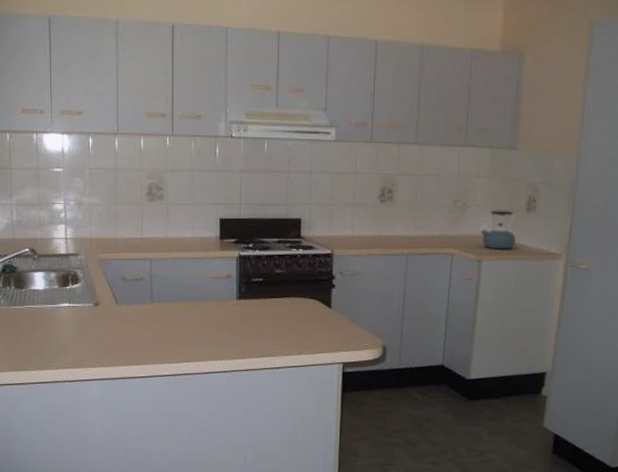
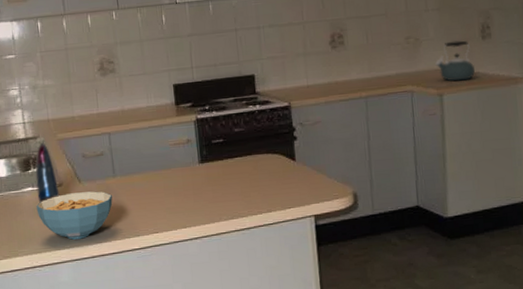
cereal bowl: none [71,314,147,359] -> present [36,191,113,240]
cosmetic container: none [73,258,96,320] -> present [35,140,60,203]

